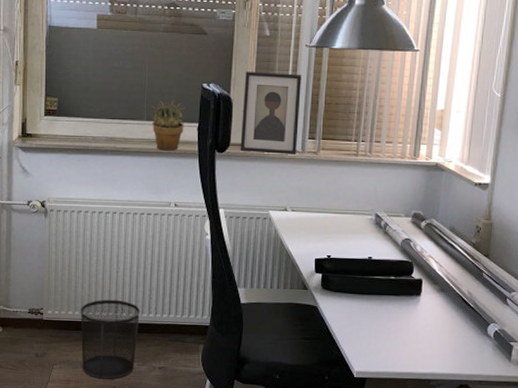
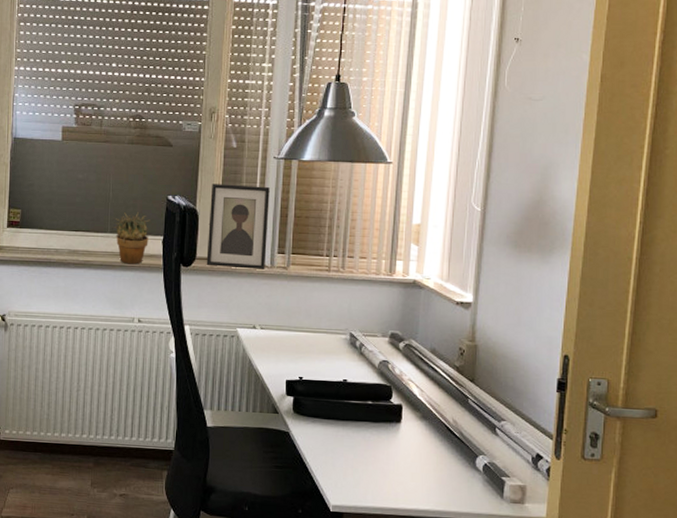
waste bin: present [80,299,141,379] -> none [38,419,102,506]

